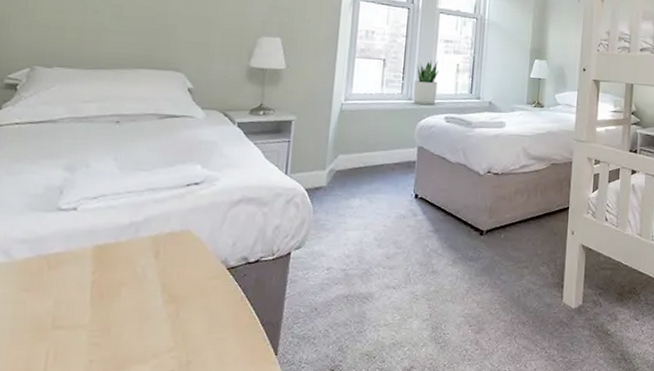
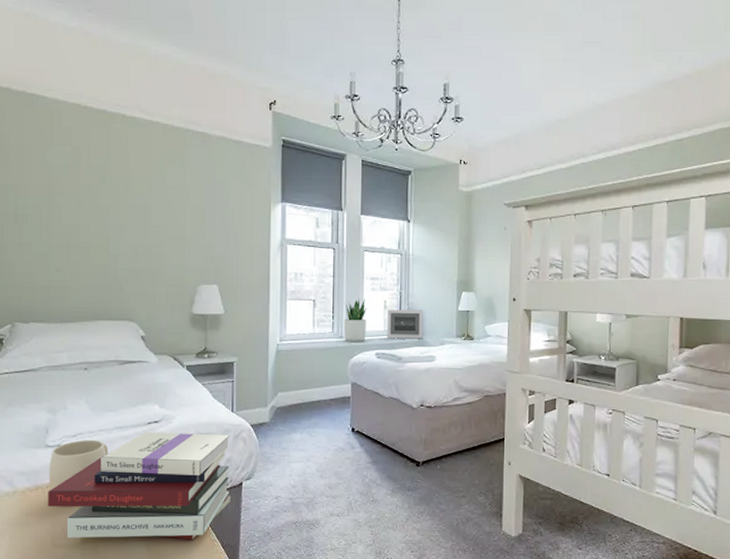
books: none [52,195,281,318] -> present [48,432,230,540]
mug: none [56,202,136,261] -> present [48,439,109,490]
picture frame: none [457,73,495,105] -> present [387,309,423,339]

